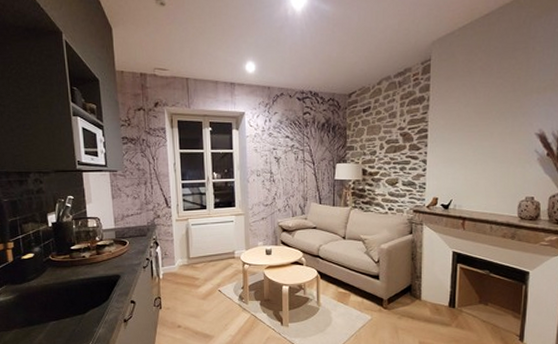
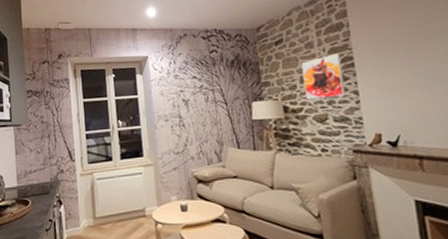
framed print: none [383,125,417,165] -> present [301,53,346,100]

